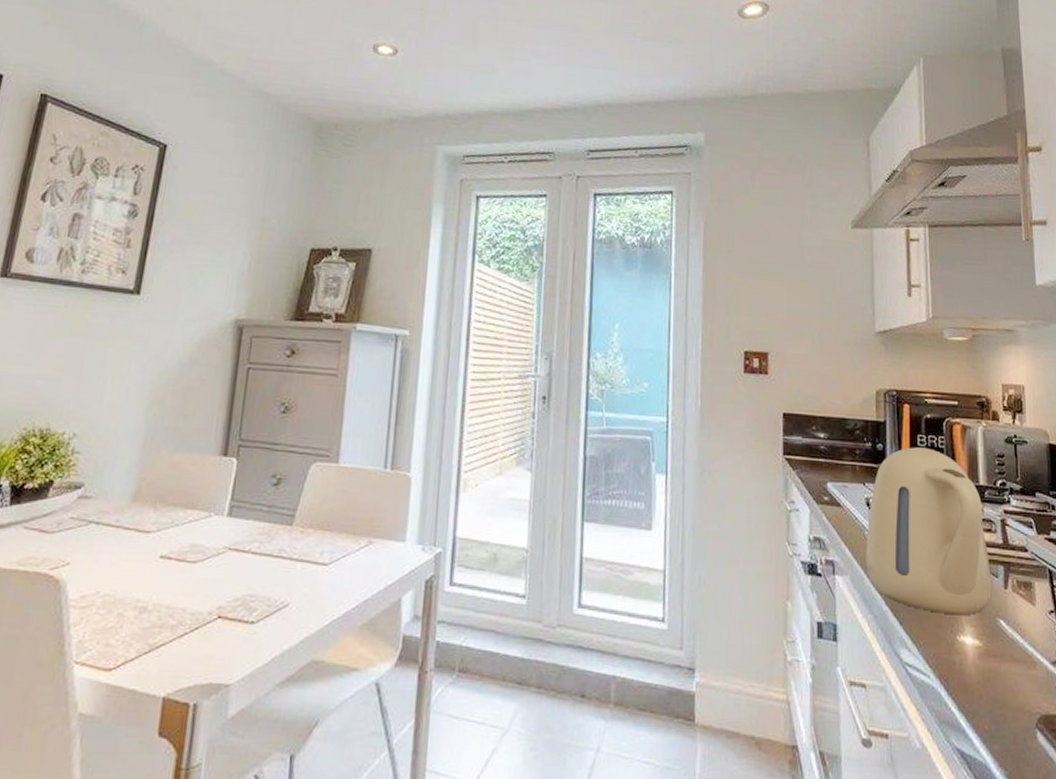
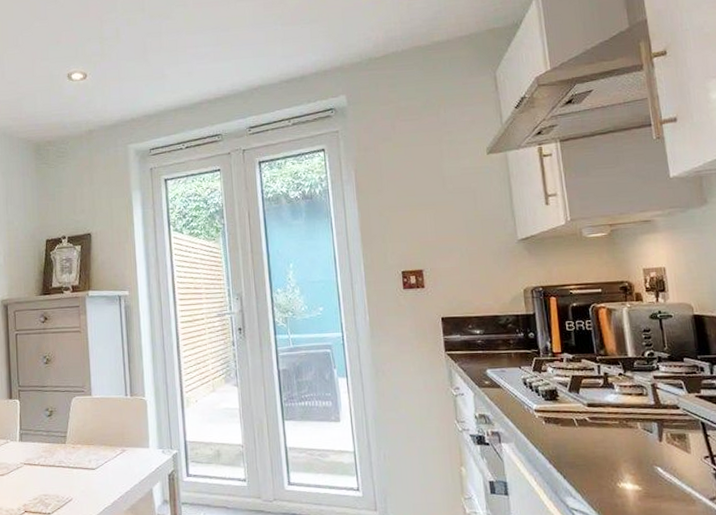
kettle: present [866,447,993,616] -> none [526,331,648,467]

